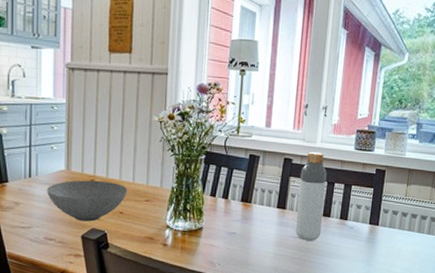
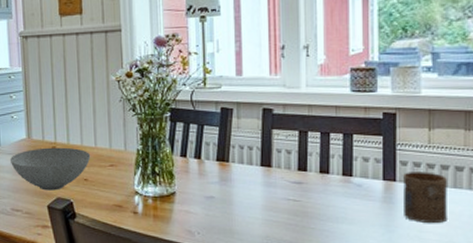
bottle: present [295,151,327,241] -> none [285,98,320,203]
cup: none [380,218,415,260] -> present [402,172,447,224]

